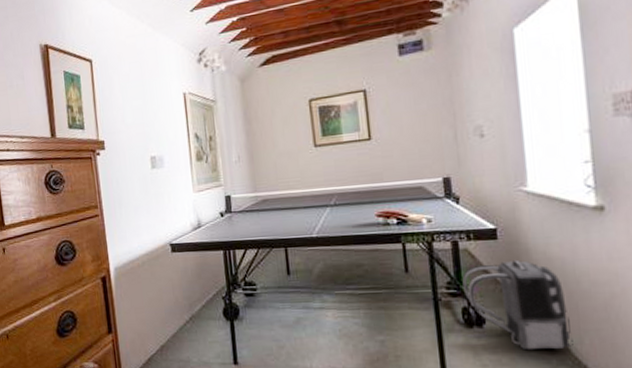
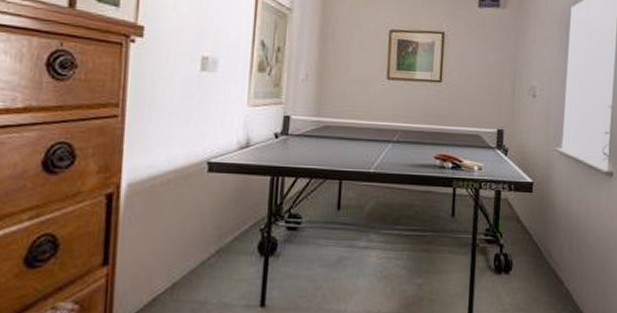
backpack: present [462,260,573,351] -> none [498,213,576,297]

